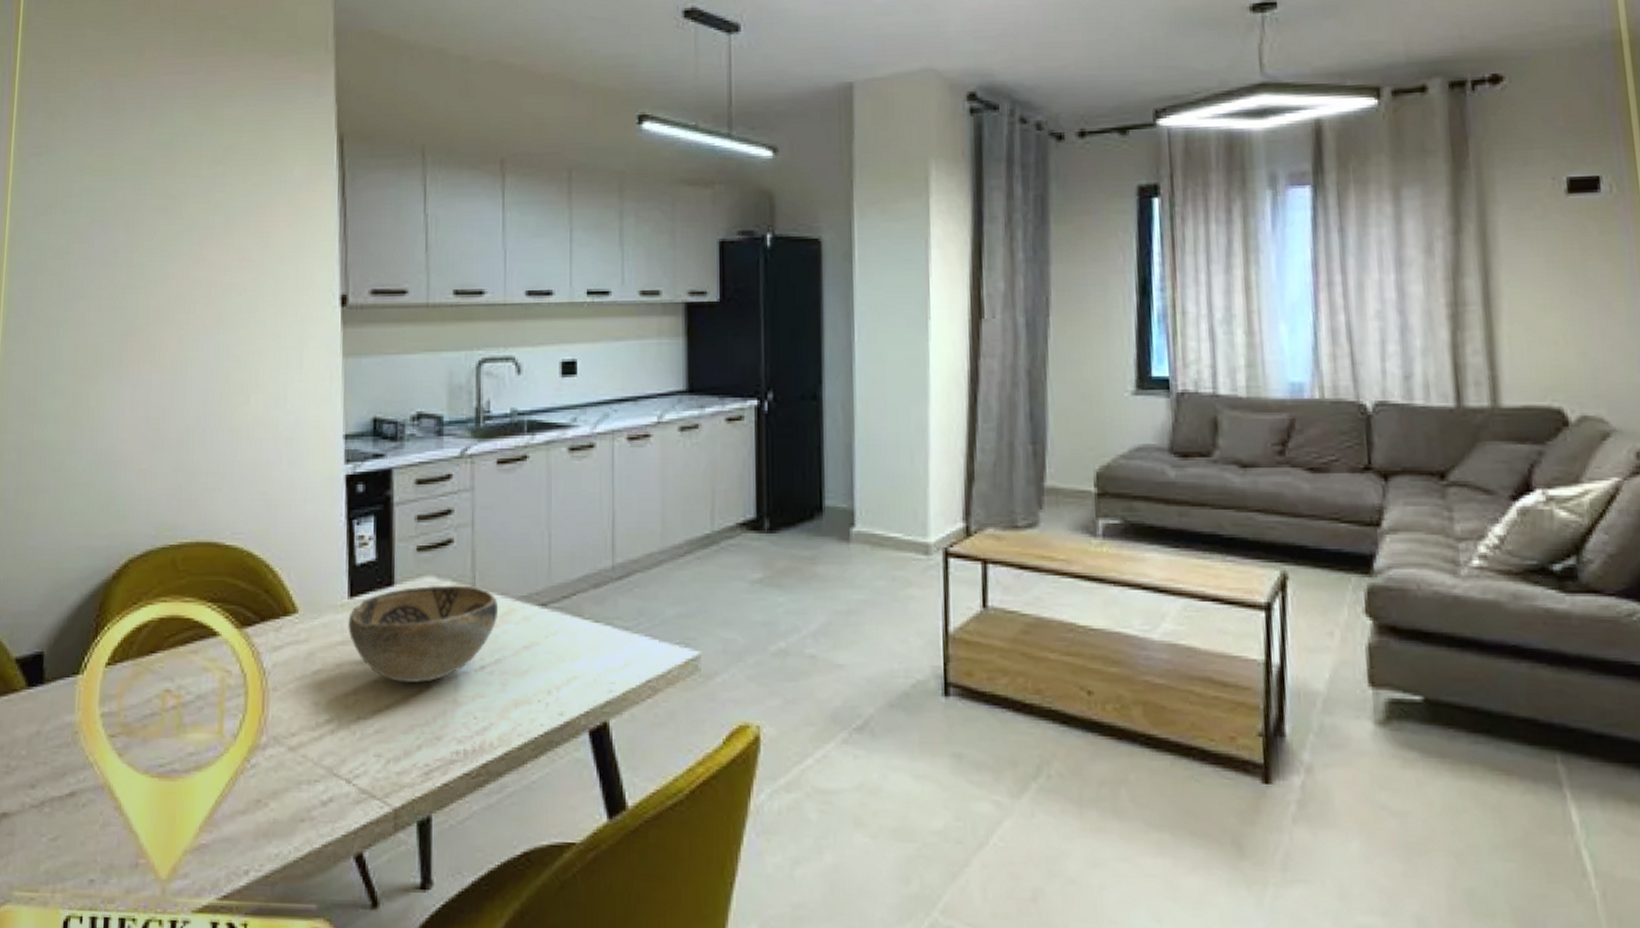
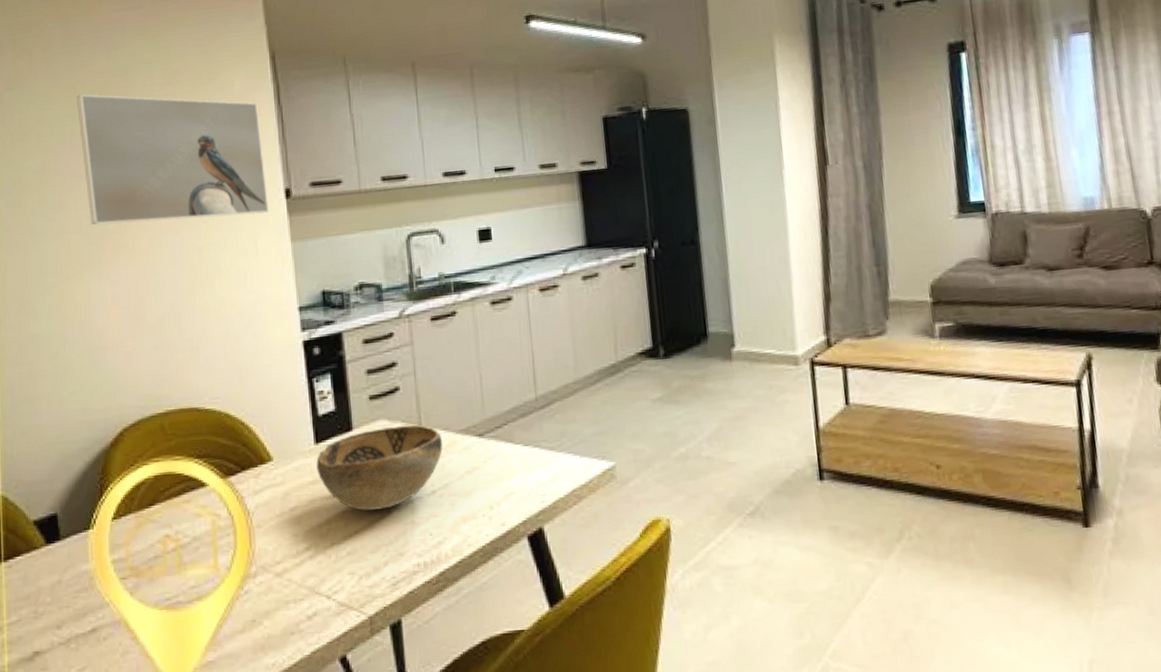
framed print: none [112,167,321,323] -> present [77,94,269,225]

